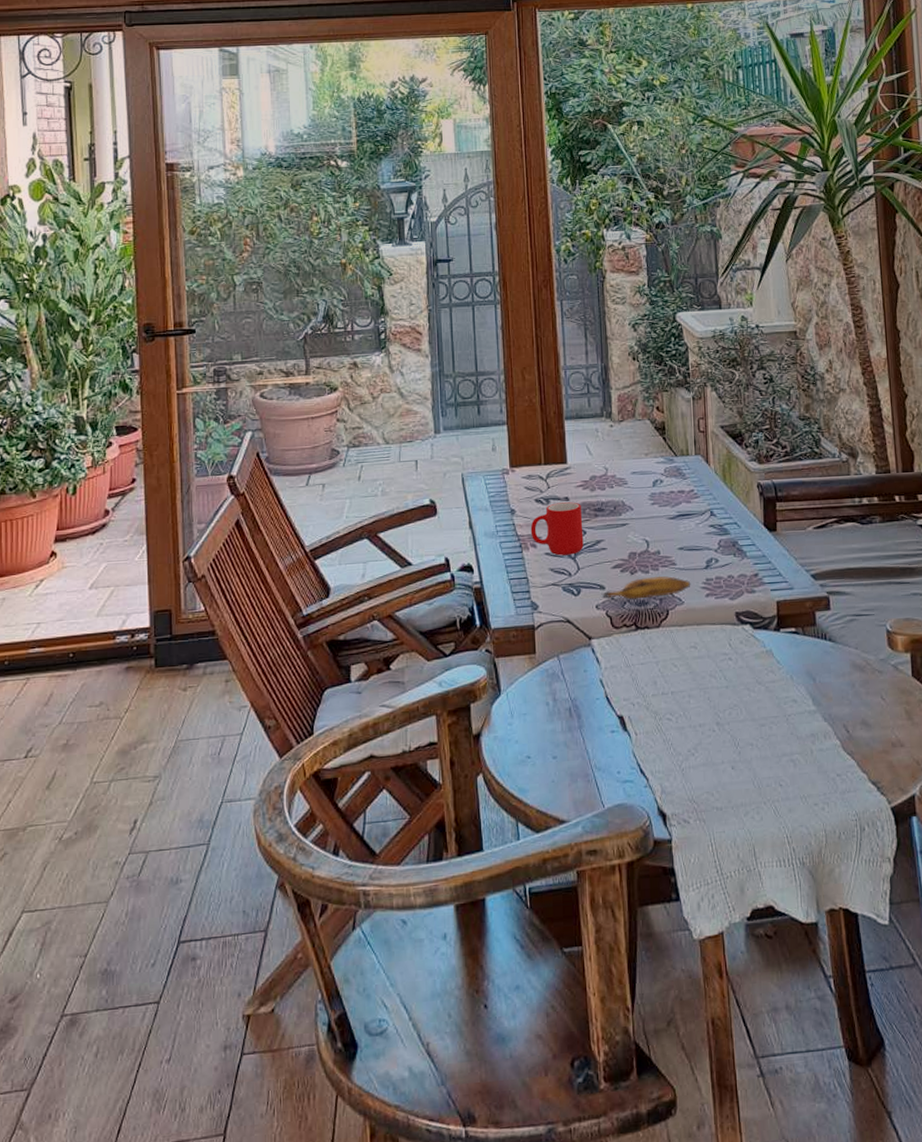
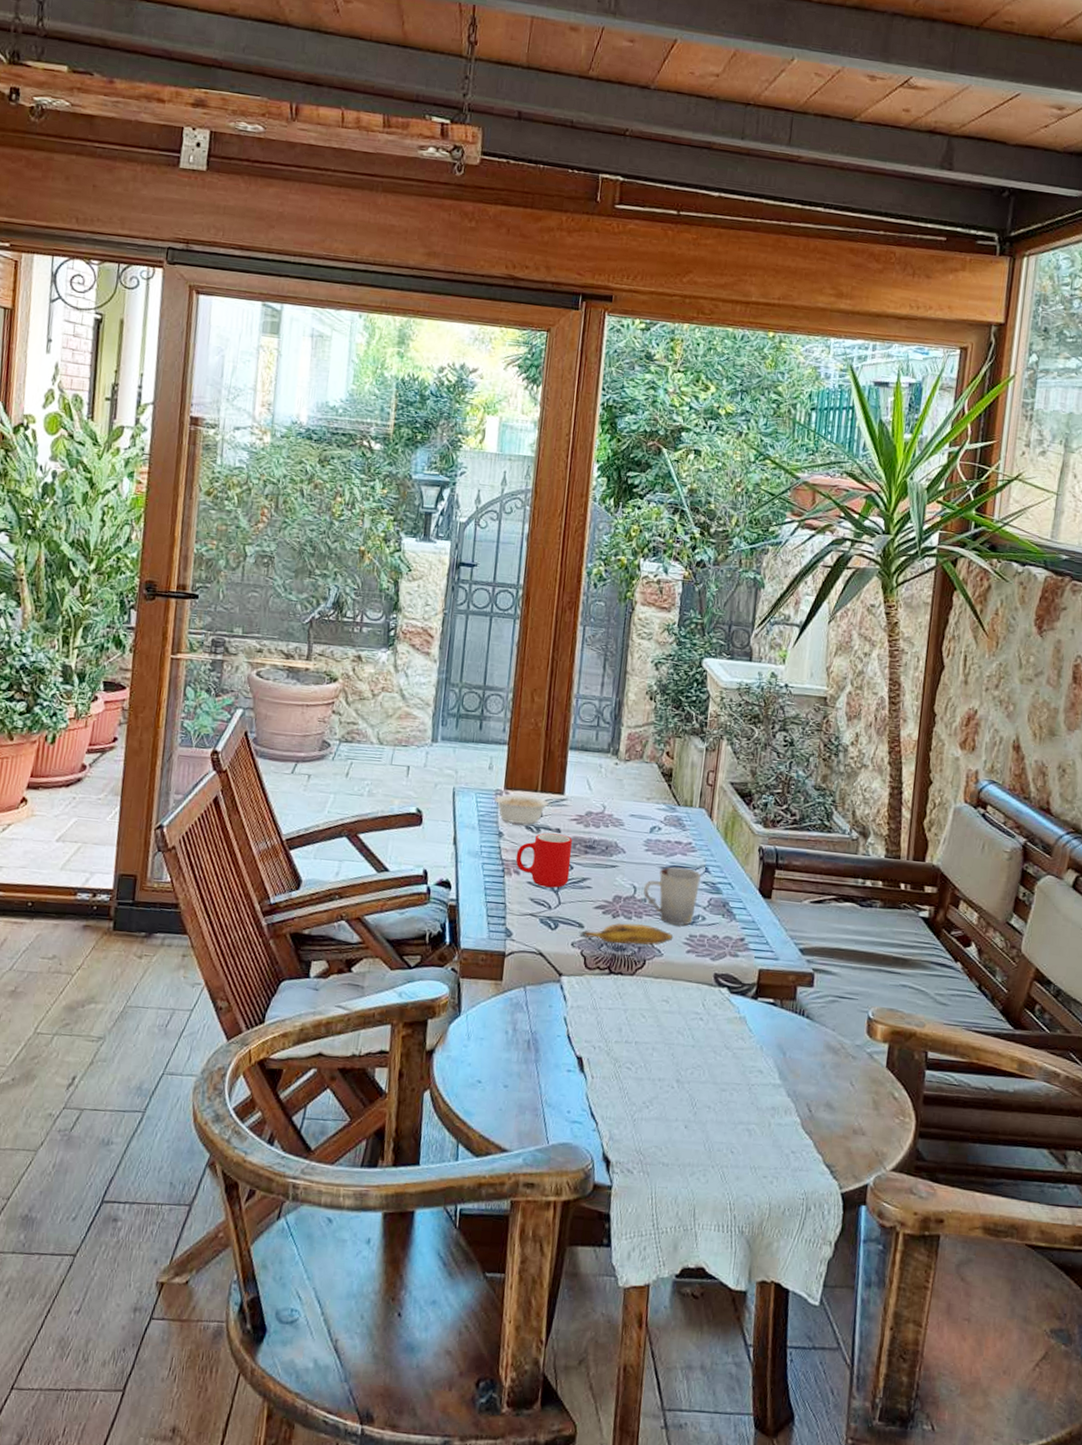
legume: none [501,470,557,500] -> present [493,794,553,825]
cup: none [656,515,708,572] -> present [643,866,702,926]

